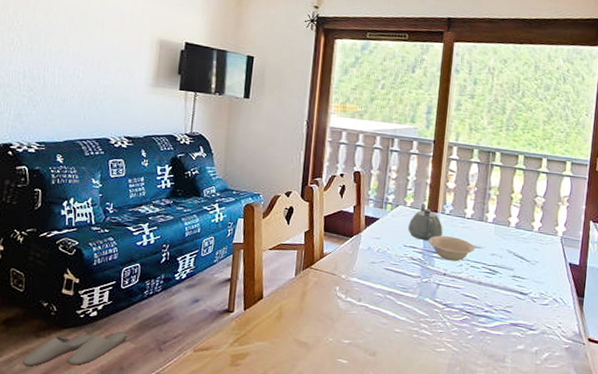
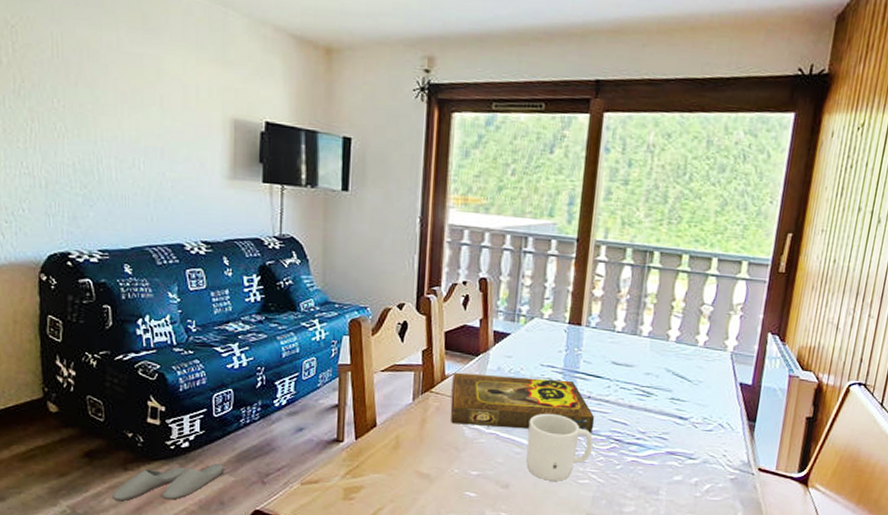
book: none [327,251,450,306] -> present [450,372,595,433]
mug: none [391,288,449,350] -> present [525,413,594,481]
teapot: present [407,203,443,240] -> none [544,315,588,358]
bowl: present [428,235,475,261] -> none [569,352,627,382]

